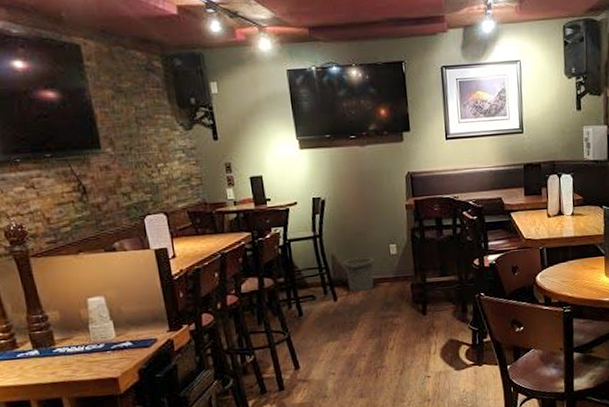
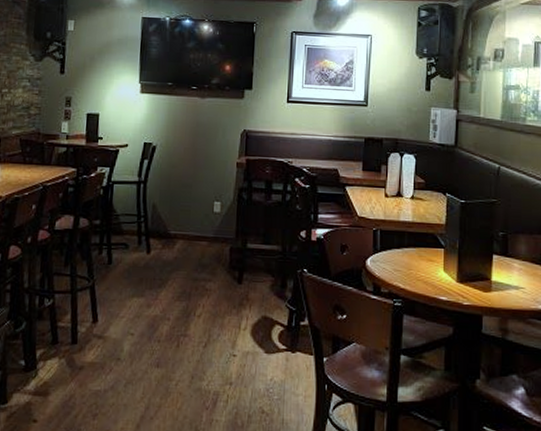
trash can: present [342,256,375,292] -> none [162,210,196,248]

